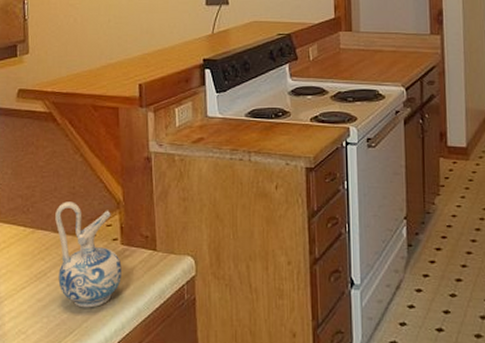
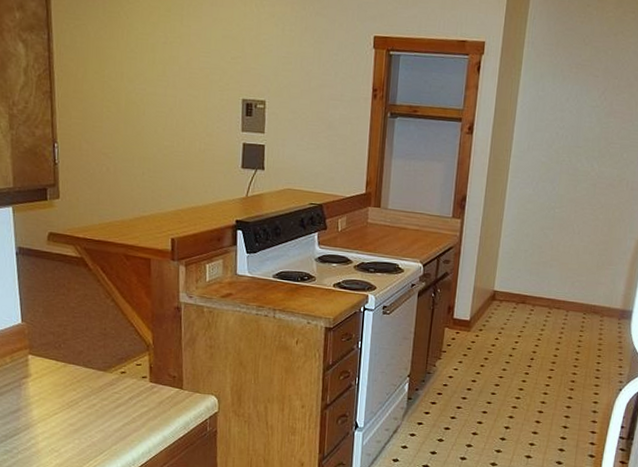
ceramic pitcher: present [55,201,122,308] -> none [86,341,150,434]

